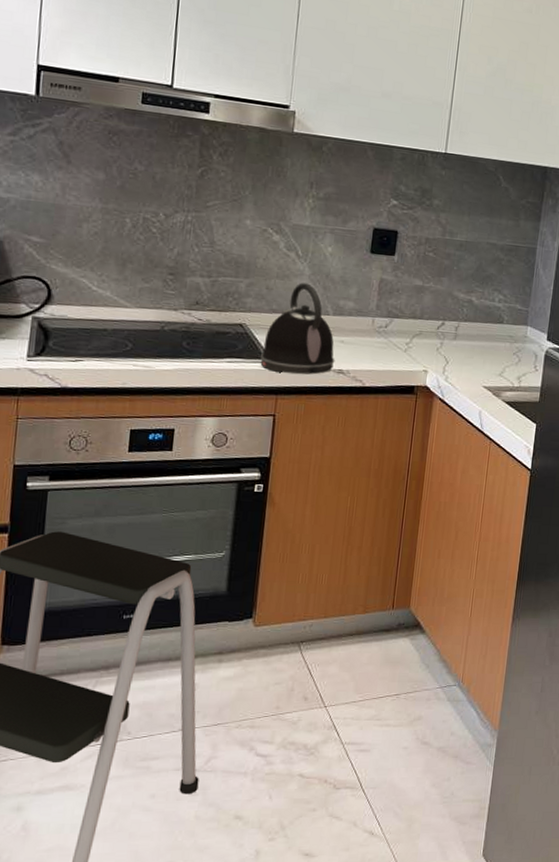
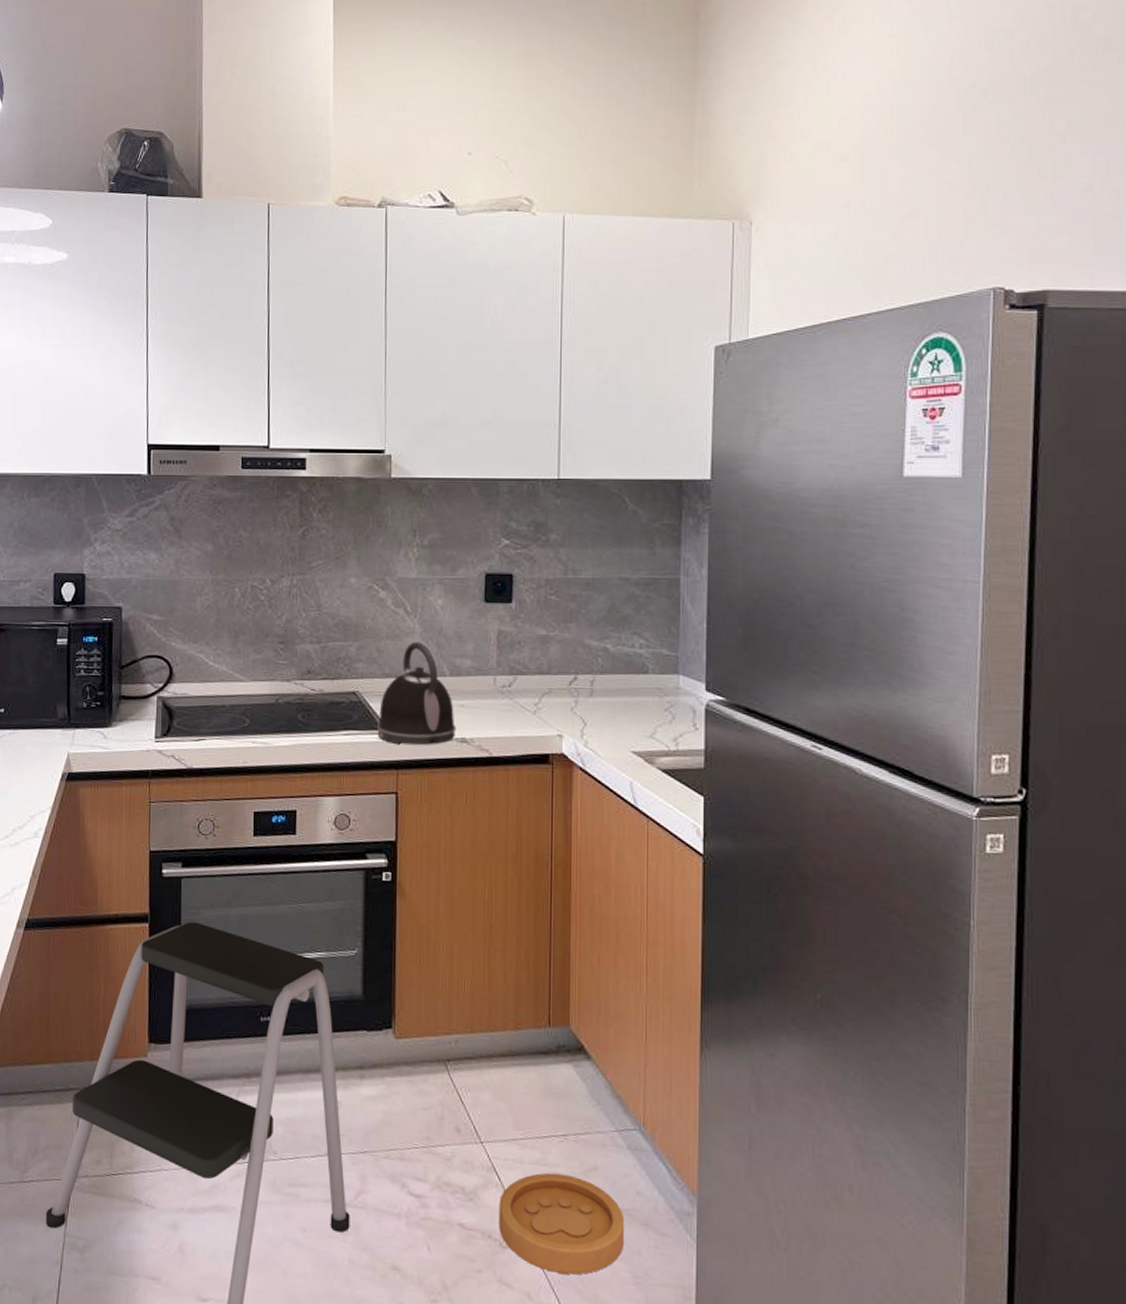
pet bowl: none [334,725,439,803] -> present [498,1172,624,1275]

